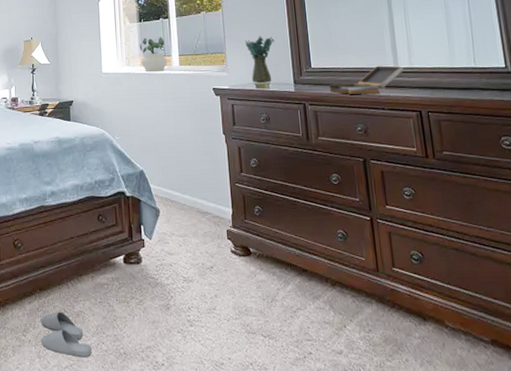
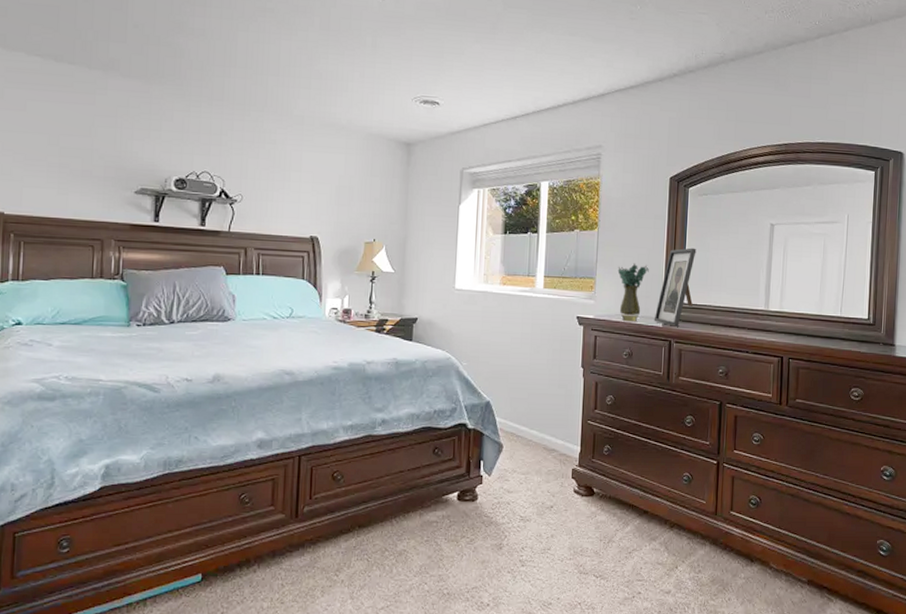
slippers: present [40,312,92,358] -> none [355,550,412,599]
potted plant: present [139,36,168,73] -> none [501,252,531,294]
picture frame: none [285,17,321,90] -> present [654,248,697,327]
jewelry box: present [330,65,403,94] -> none [698,307,773,336]

